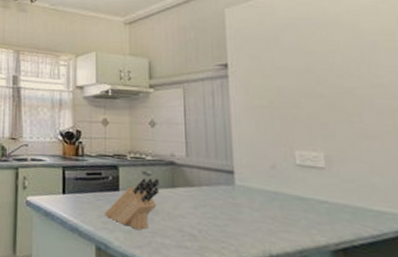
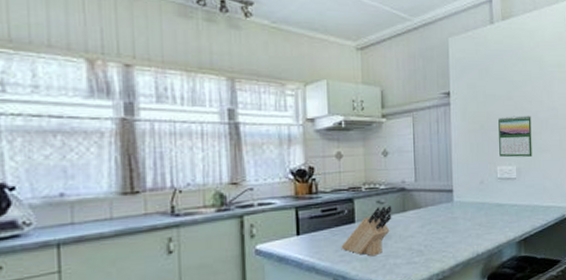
calendar: none [294,92,349,143] -> present [498,115,532,158]

